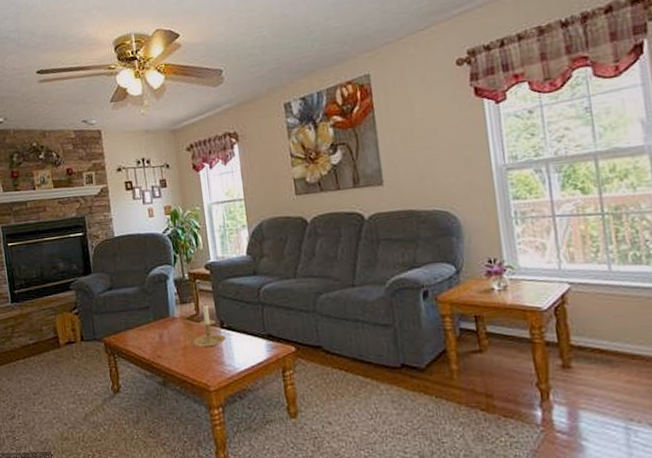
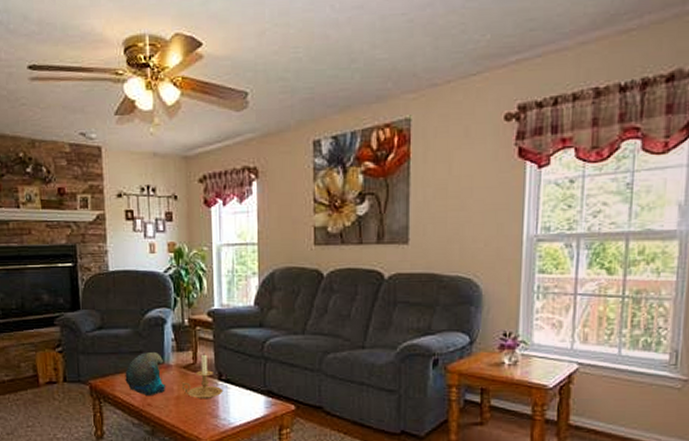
decorative bowl: none [135,306,173,349] -> present [125,351,165,396]

